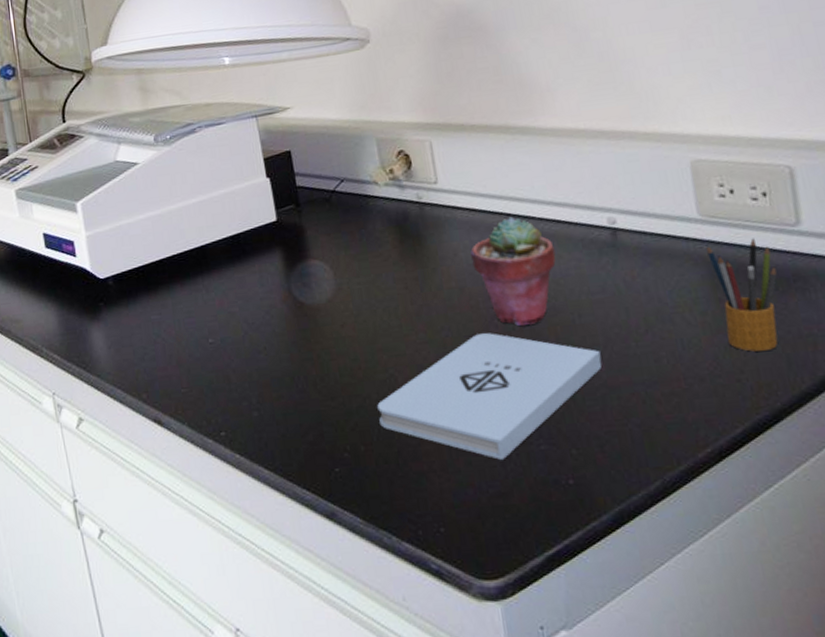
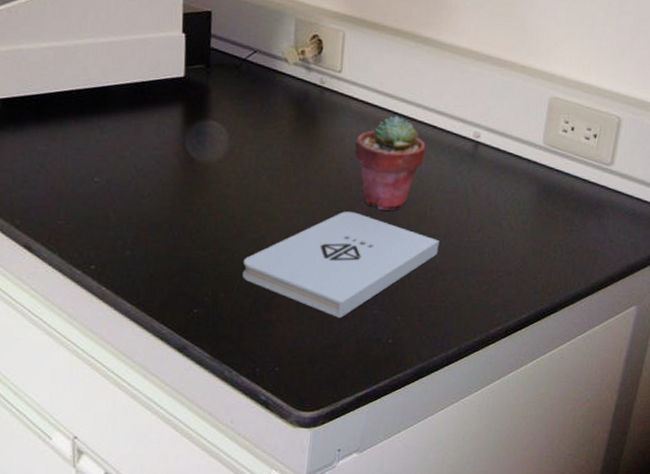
pencil box: present [706,238,778,352] -> none [536,168,586,258]

